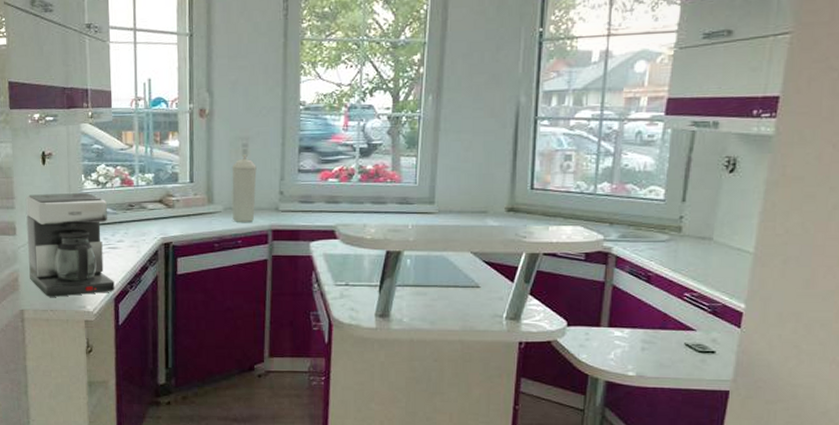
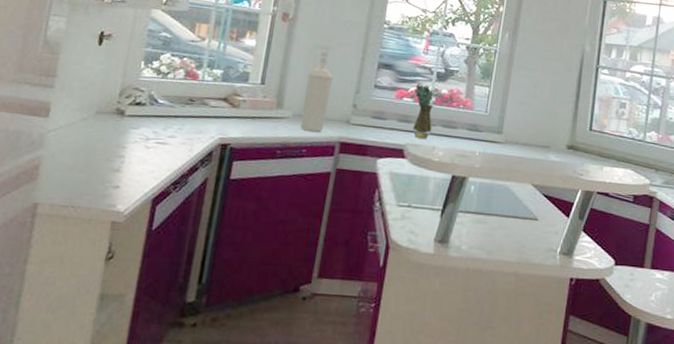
coffee maker: present [25,193,115,297] -> none [54,75,166,192]
vase: none [339,160,361,218] -> present [413,81,434,139]

